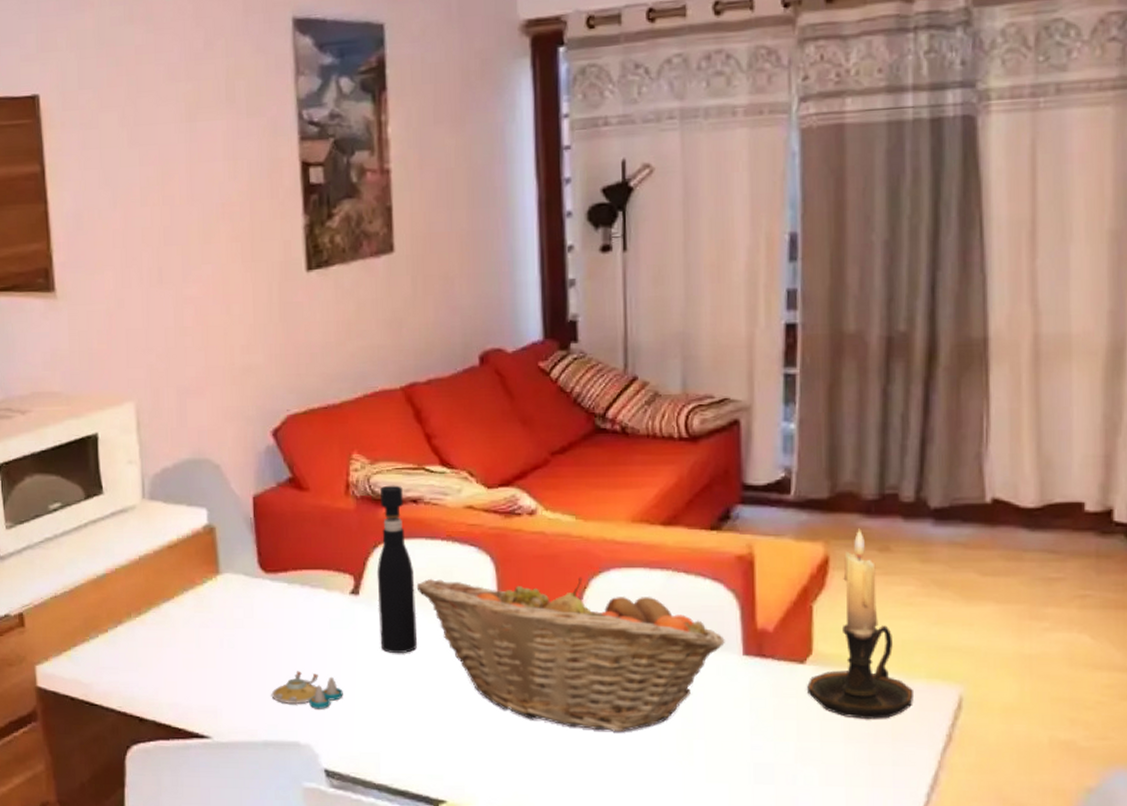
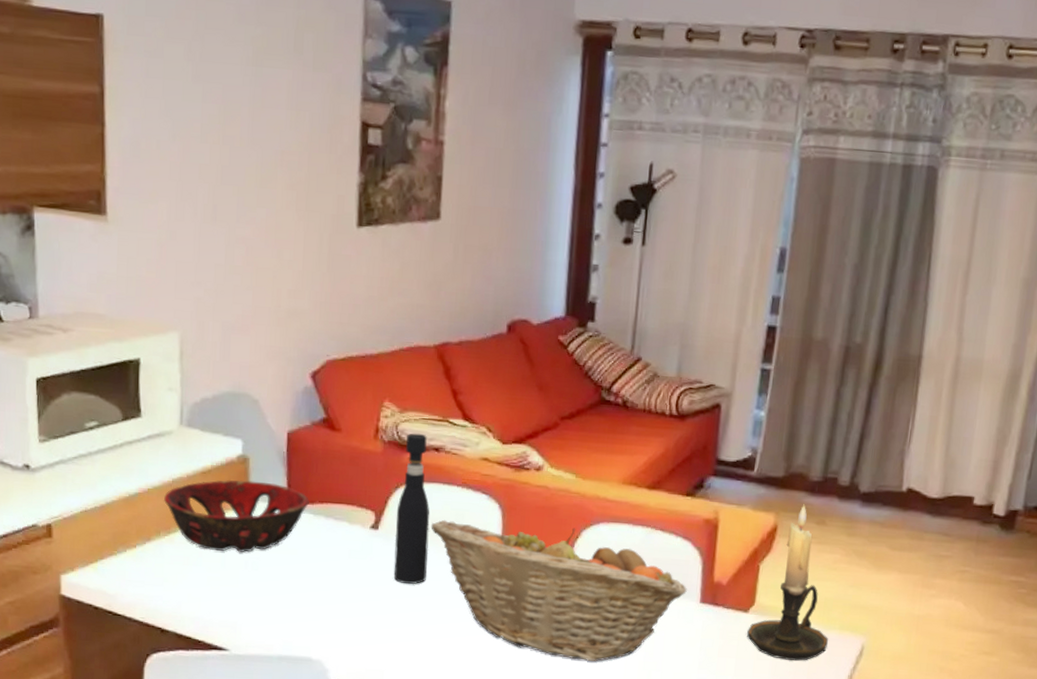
decorative bowl: none [131,552,282,630] -> present [163,479,309,553]
salt and pepper shaker set: present [271,671,343,709] -> none [289,594,356,630]

